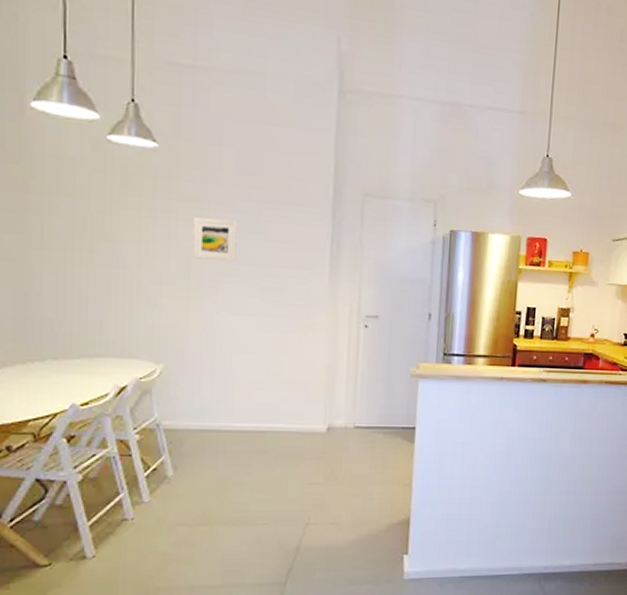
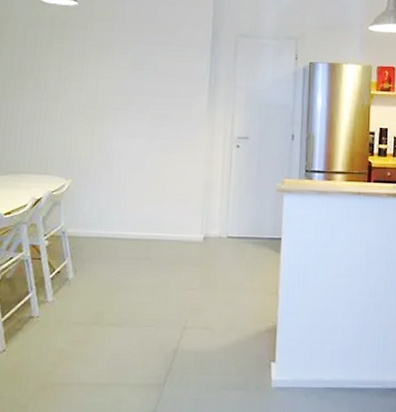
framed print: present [193,218,237,262] -> none [99,59,135,93]

